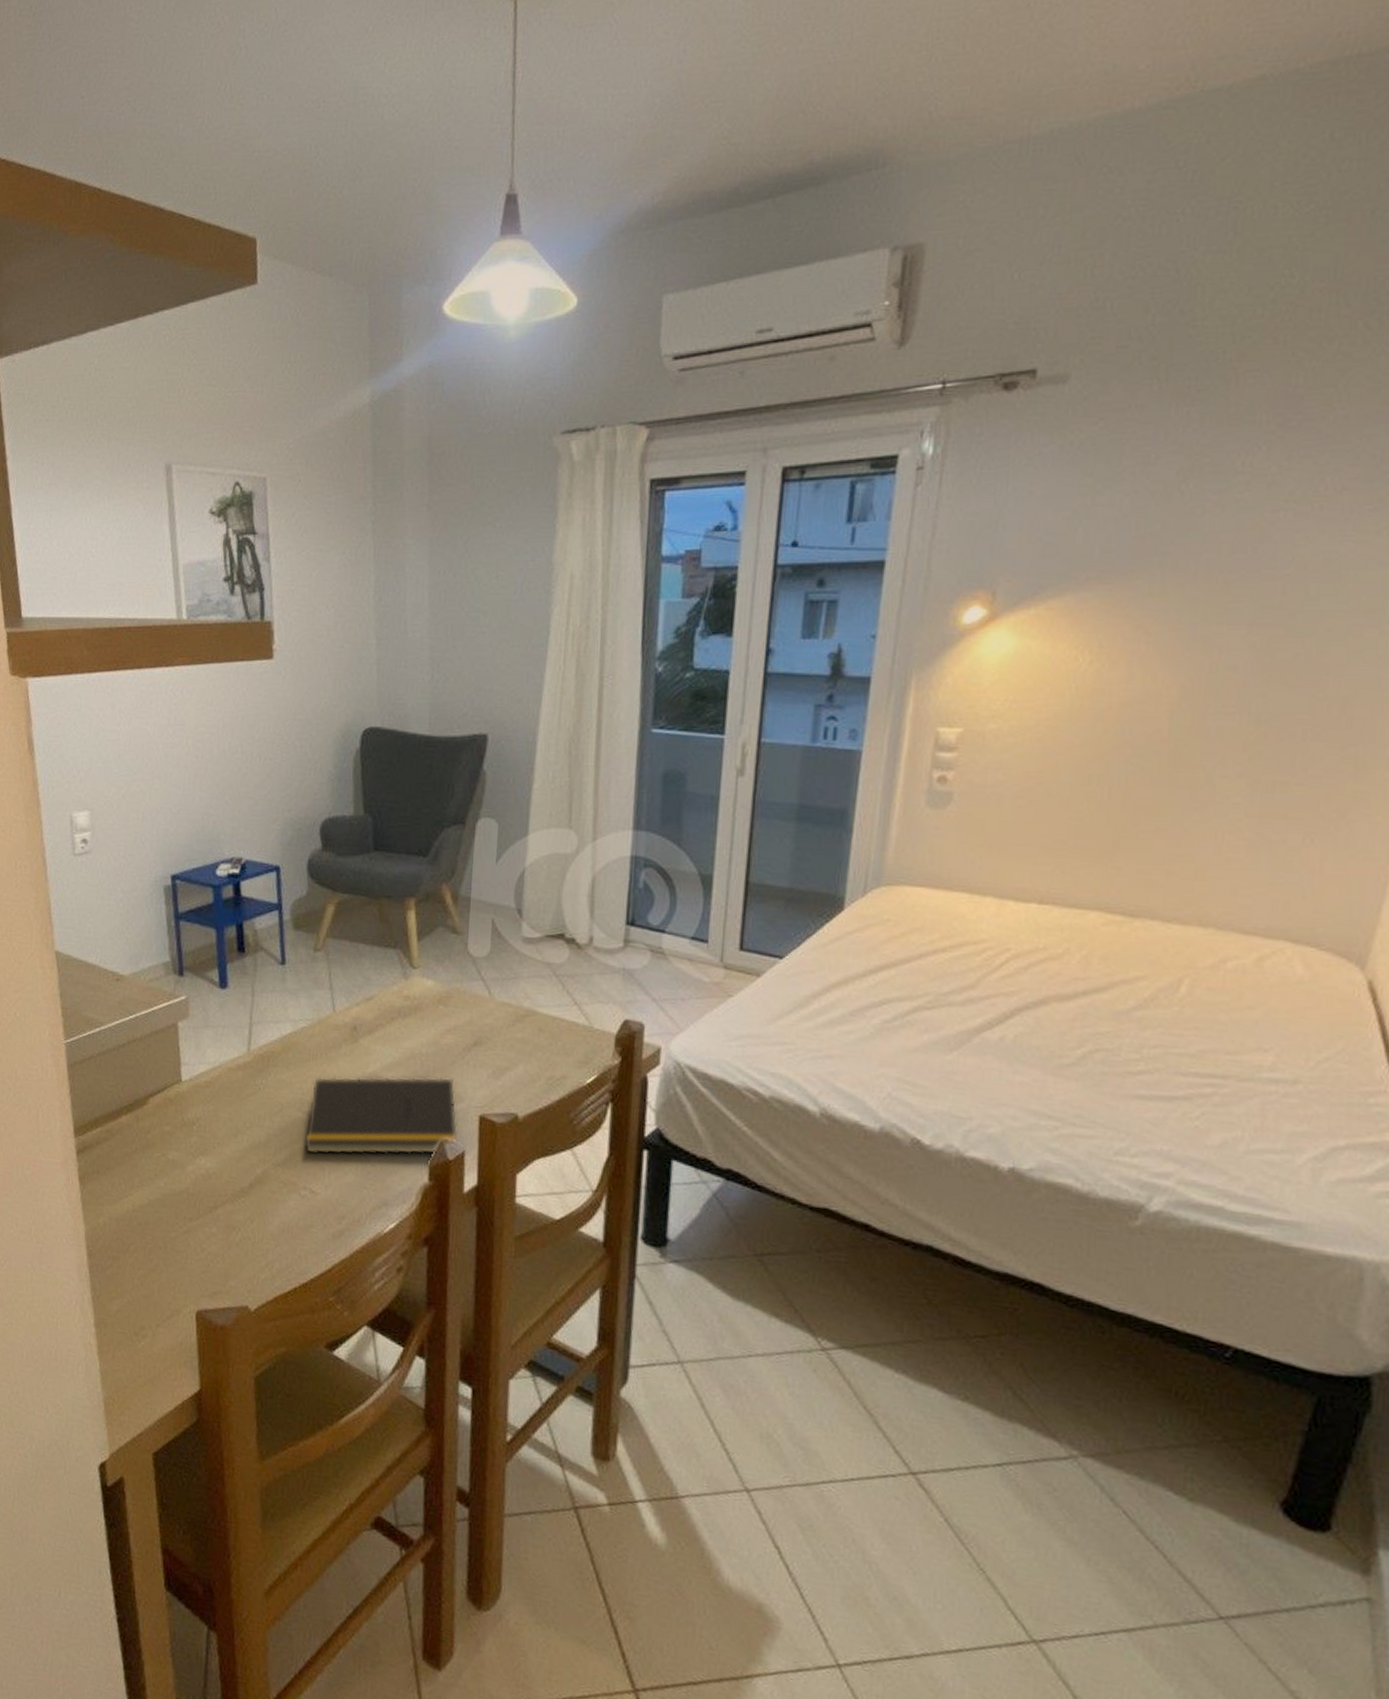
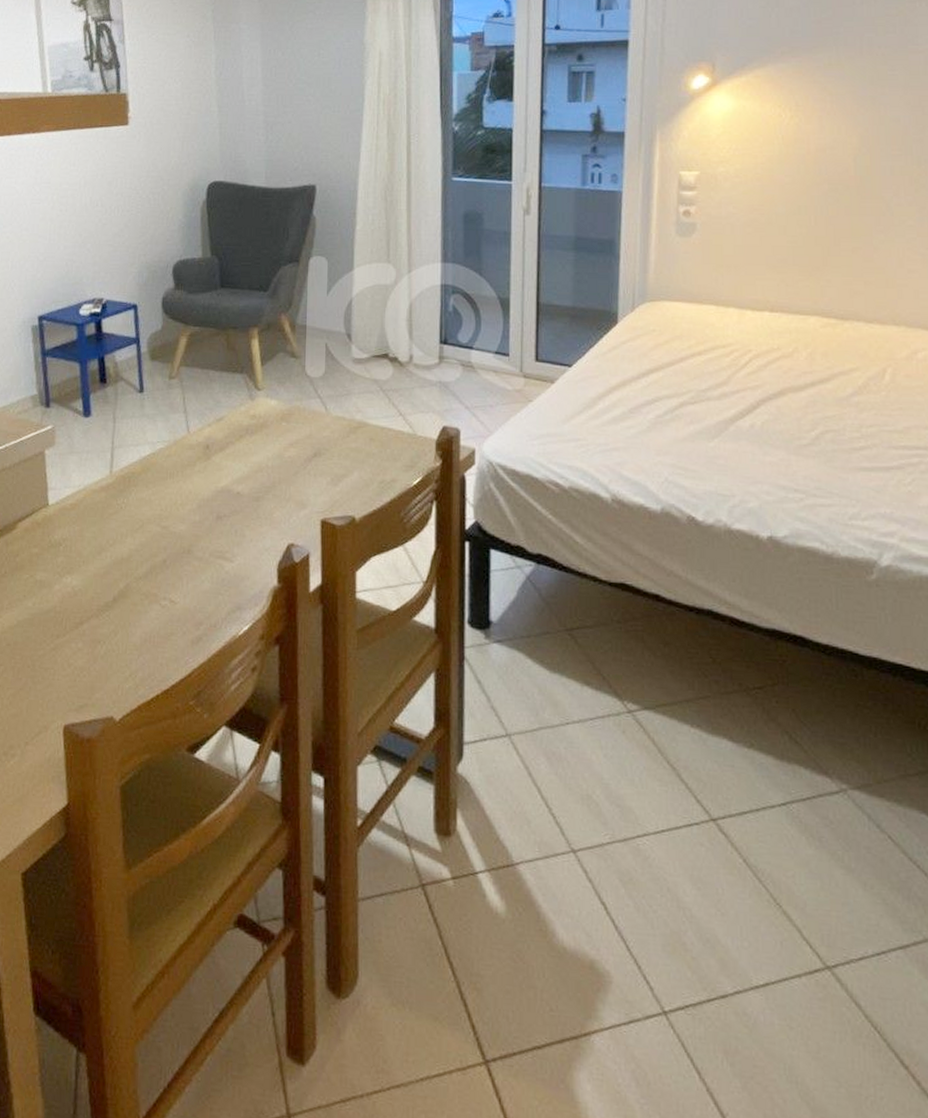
notepad: present [305,1076,458,1155] -> none [164,486,303,566]

